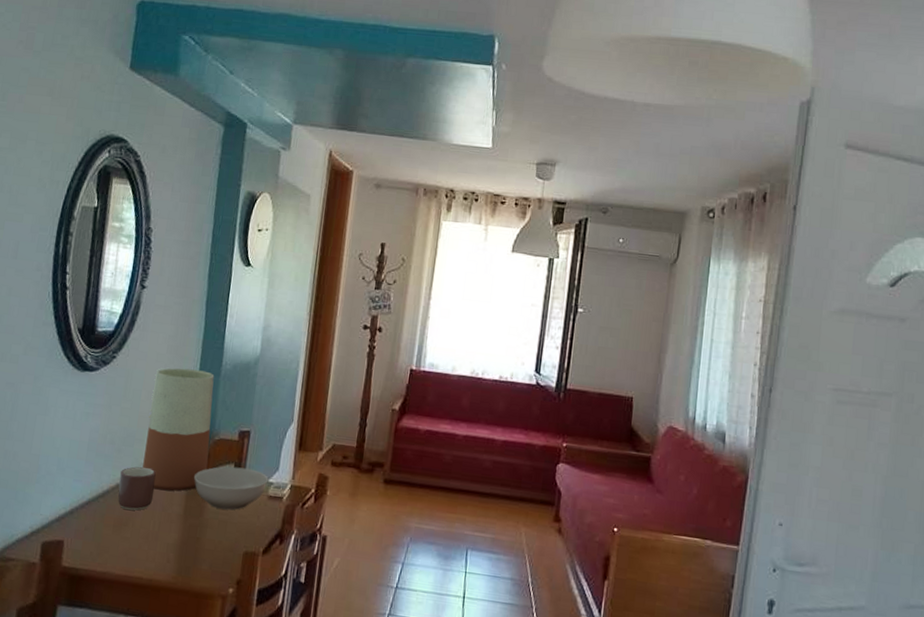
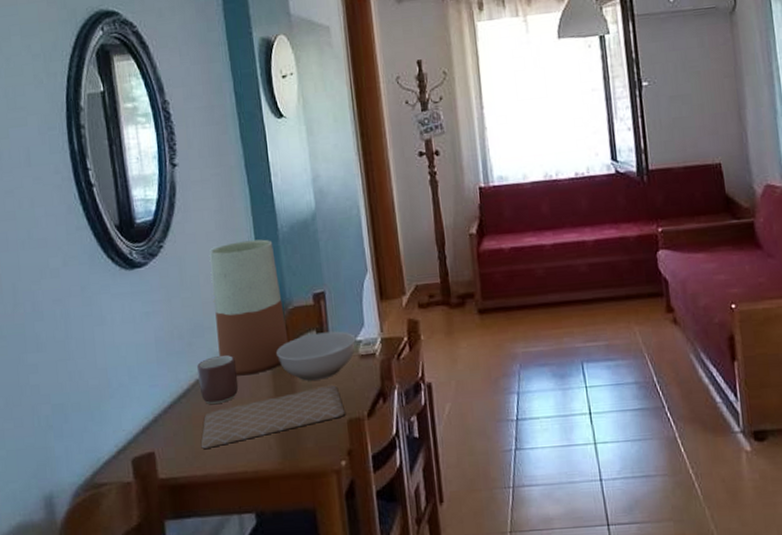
placemat: none [106,515,243,549] -> present [201,385,345,449]

